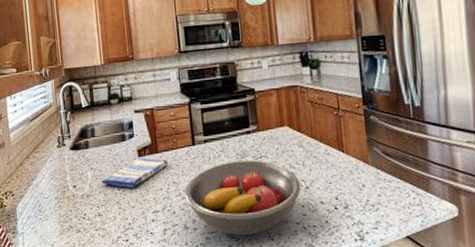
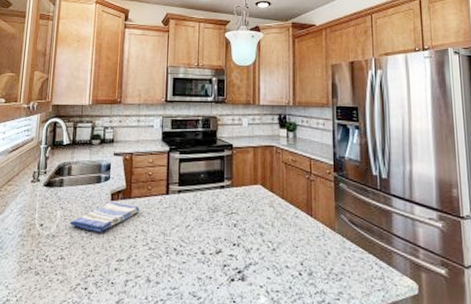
fruit bowl: present [185,160,301,236] -> none [152,215,268,295]

